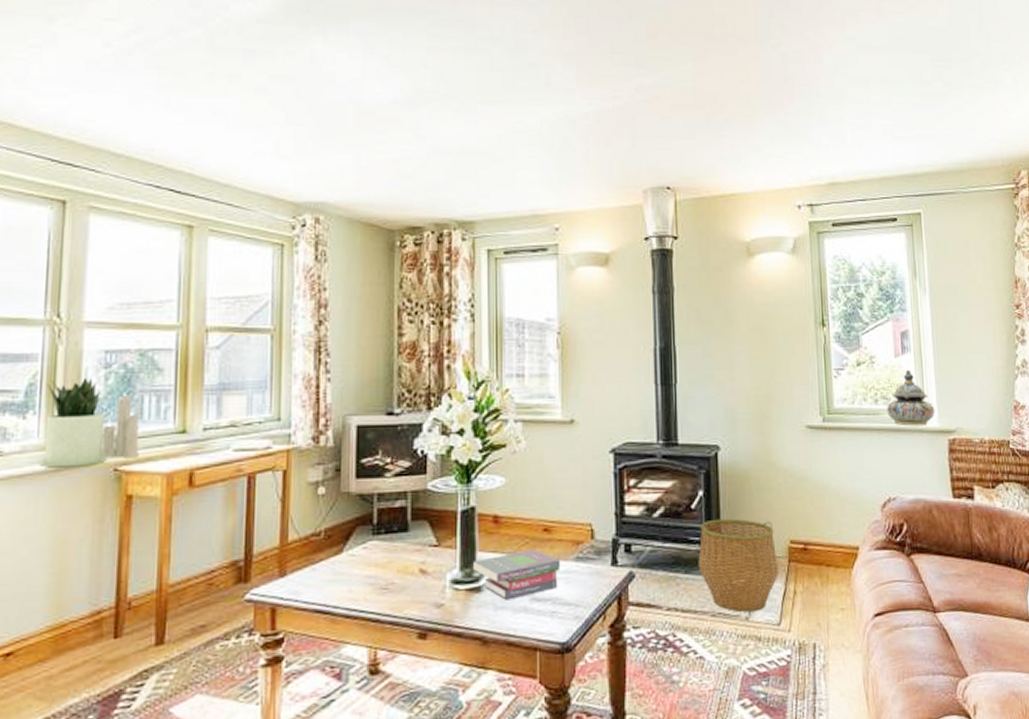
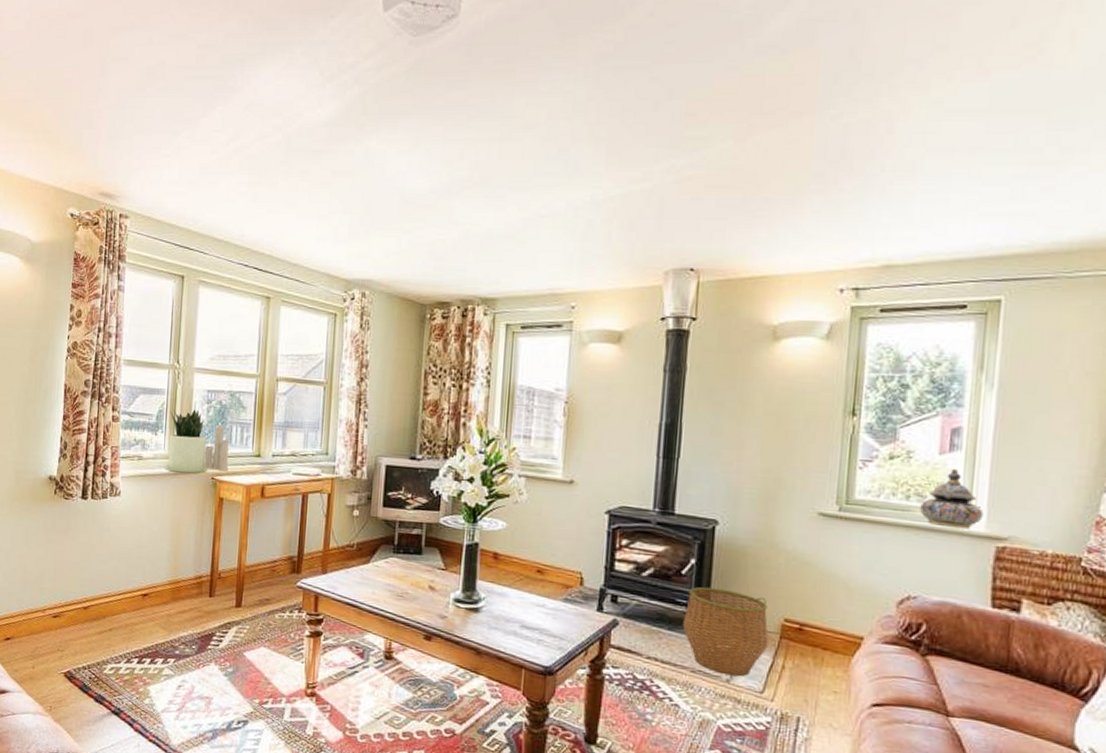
books: present [474,549,561,600] -> none [473,585,550,623]

